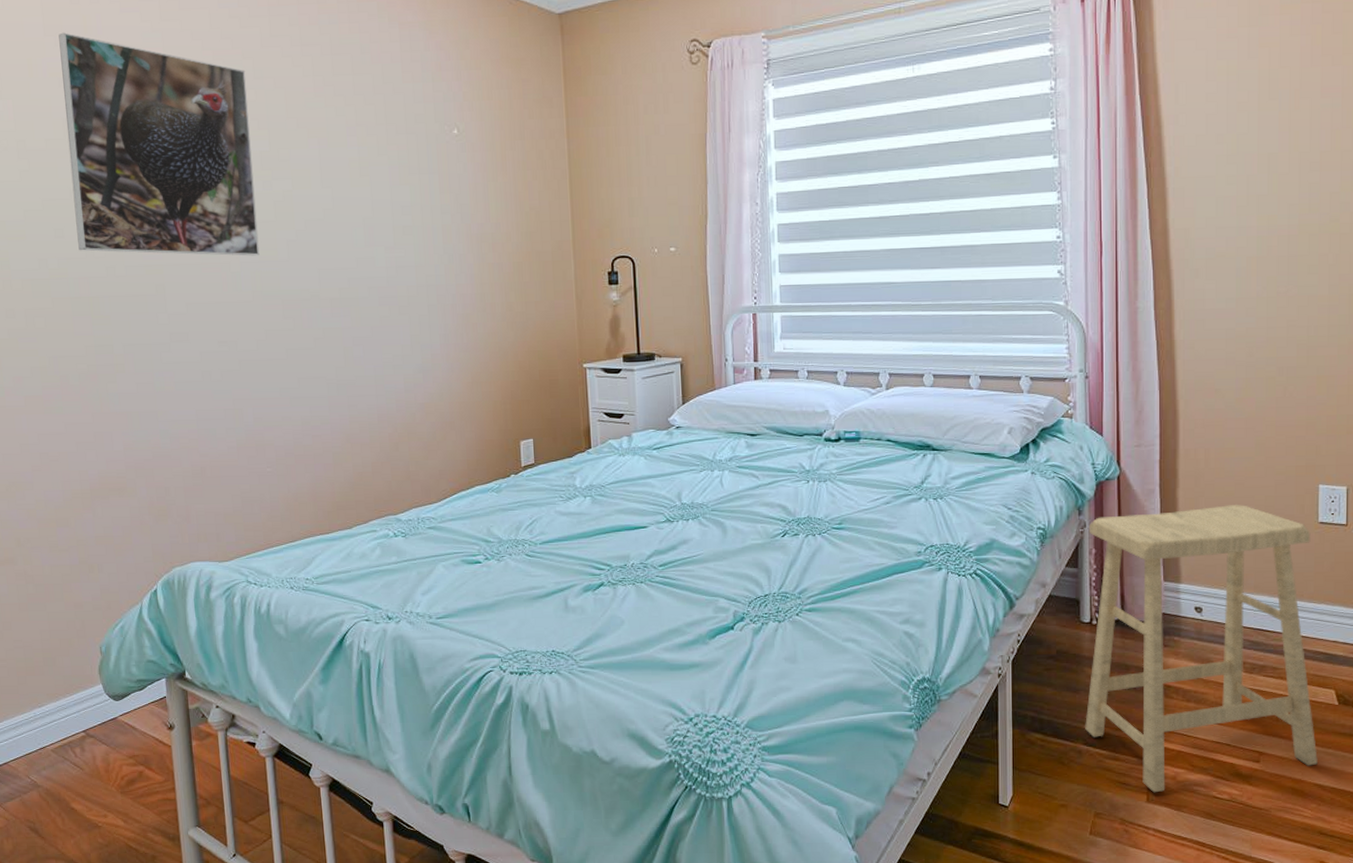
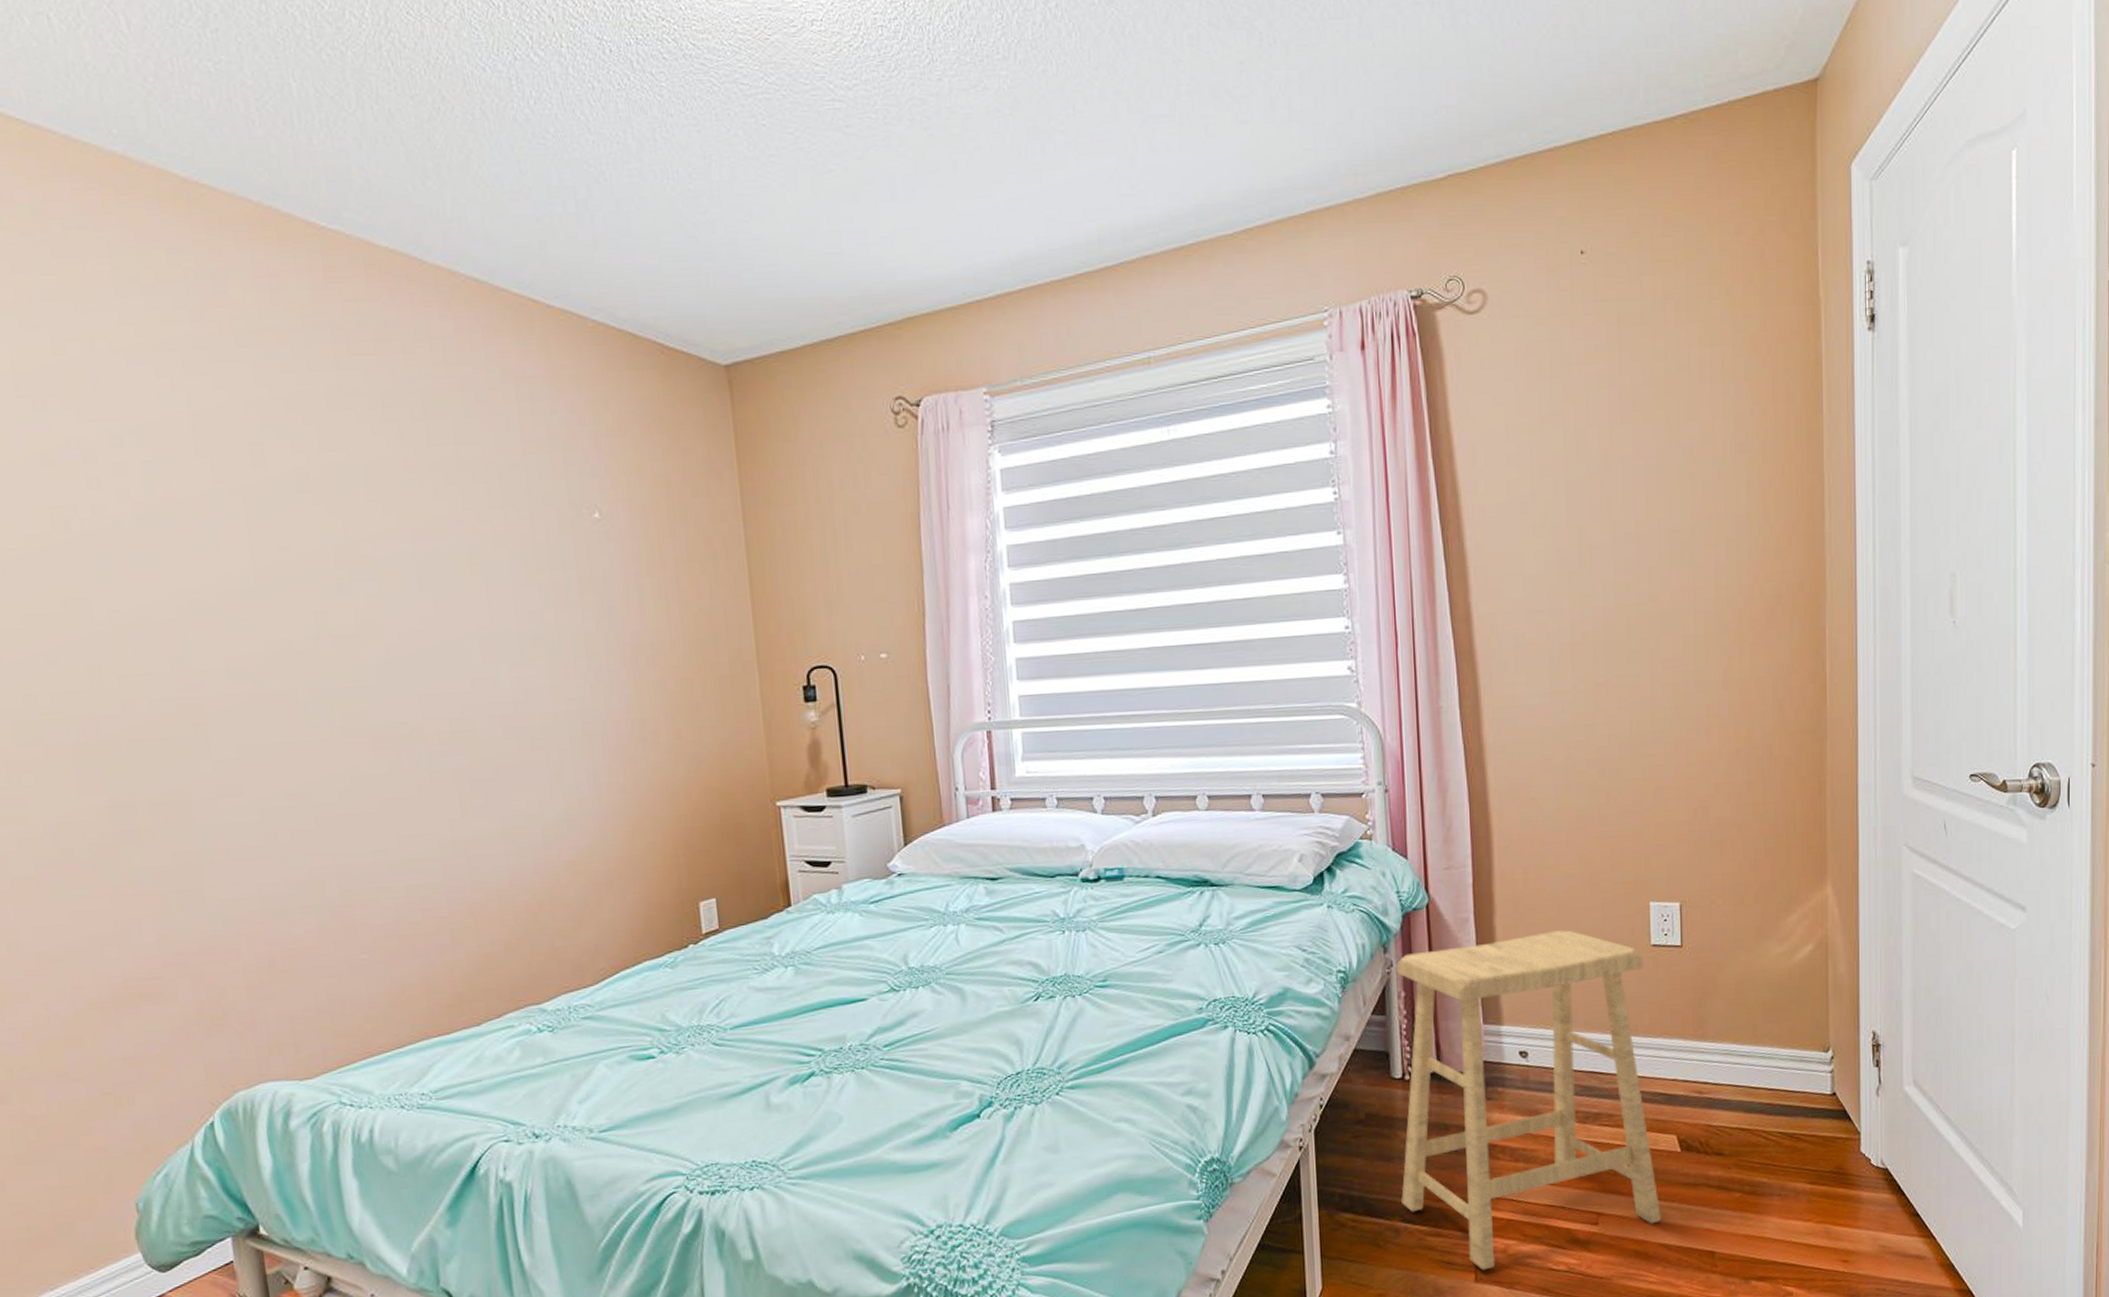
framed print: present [58,32,260,256] -> none [37,392,338,682]

